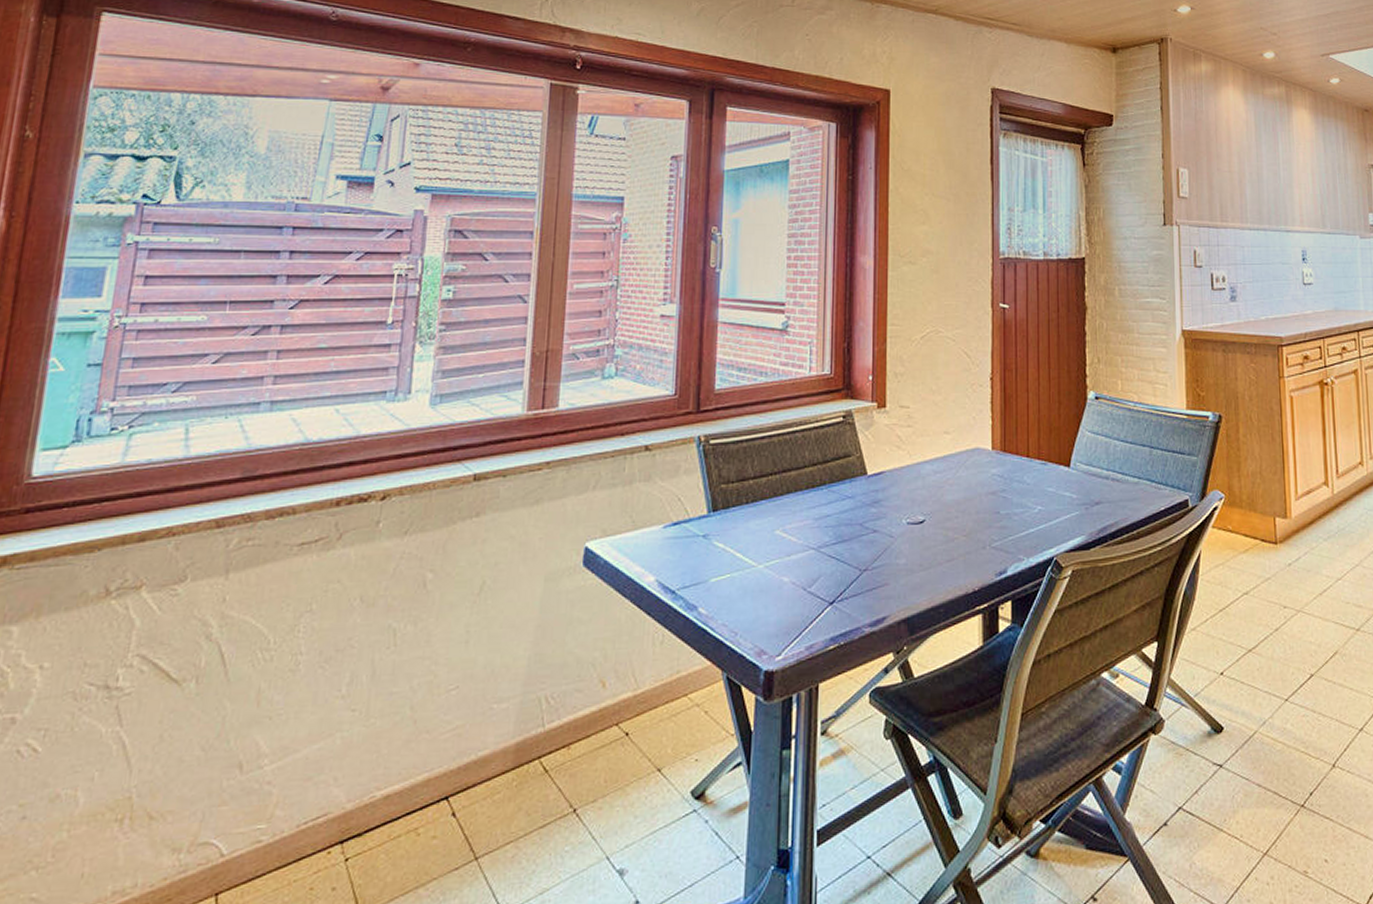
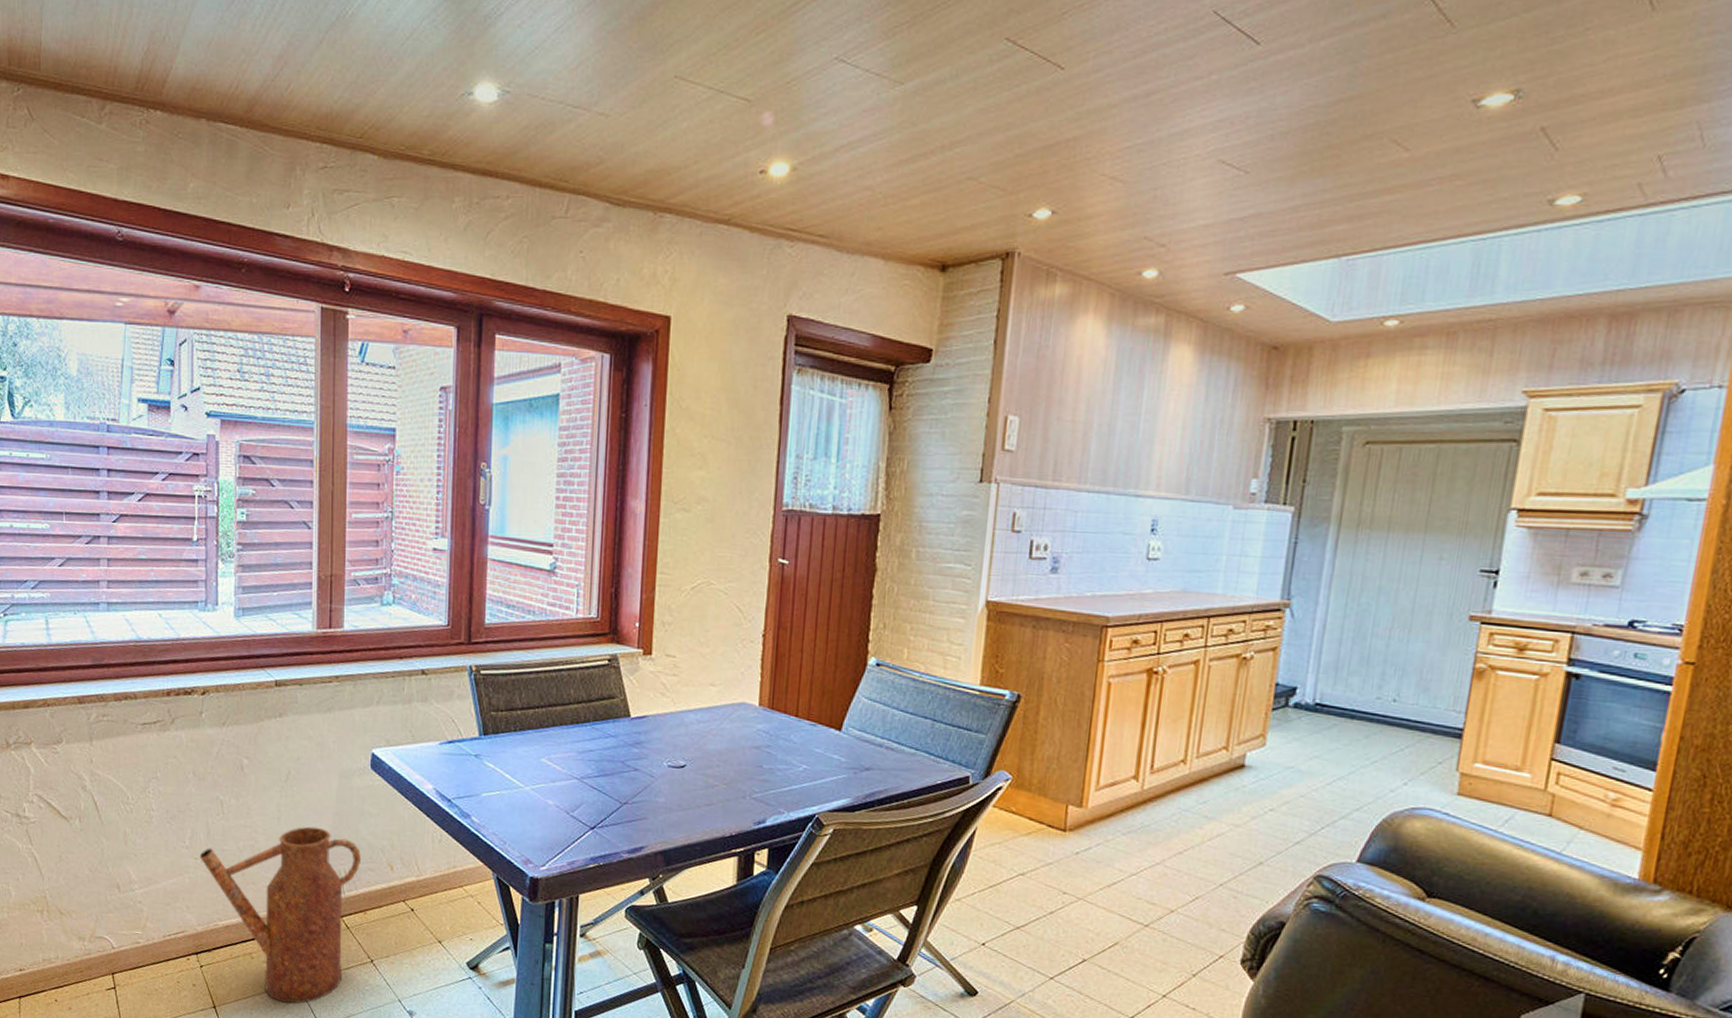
watering can: none [358,646,568,891] -> present [199,826,362,1004]

